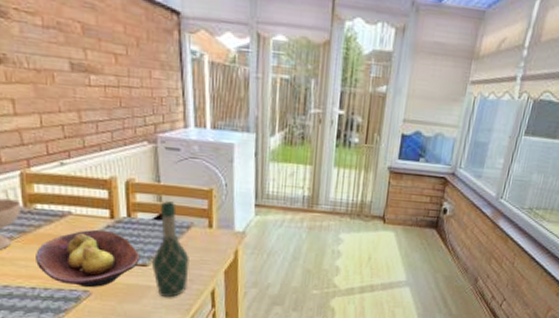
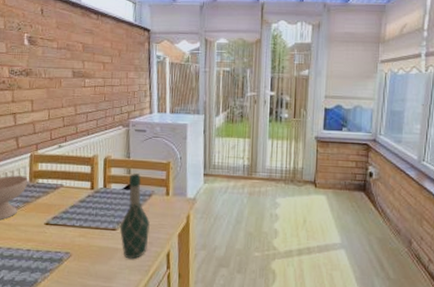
fruit bowl: present [36,229,140,288] -> none [33,199,111,250]

